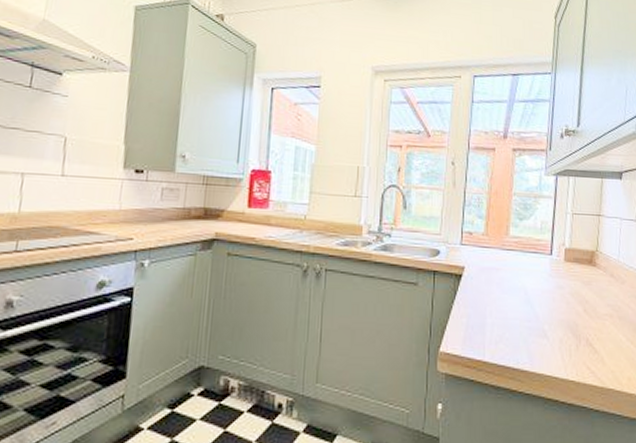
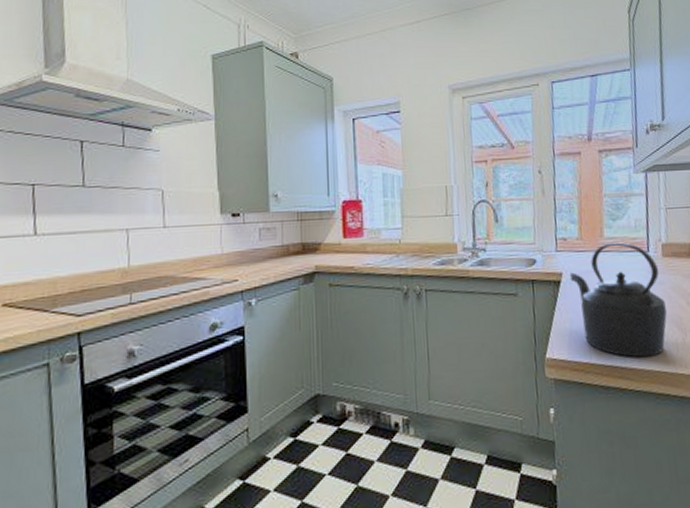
kettle: none [471,242,563,361] -> present [569,242,667,358]

